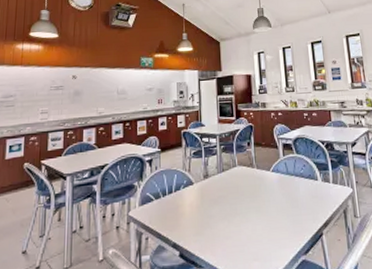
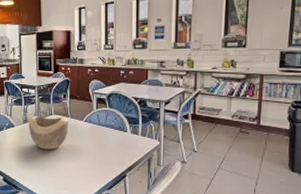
decorative bowl: none [210,168,255,210] -> present [29,115,68,150]

